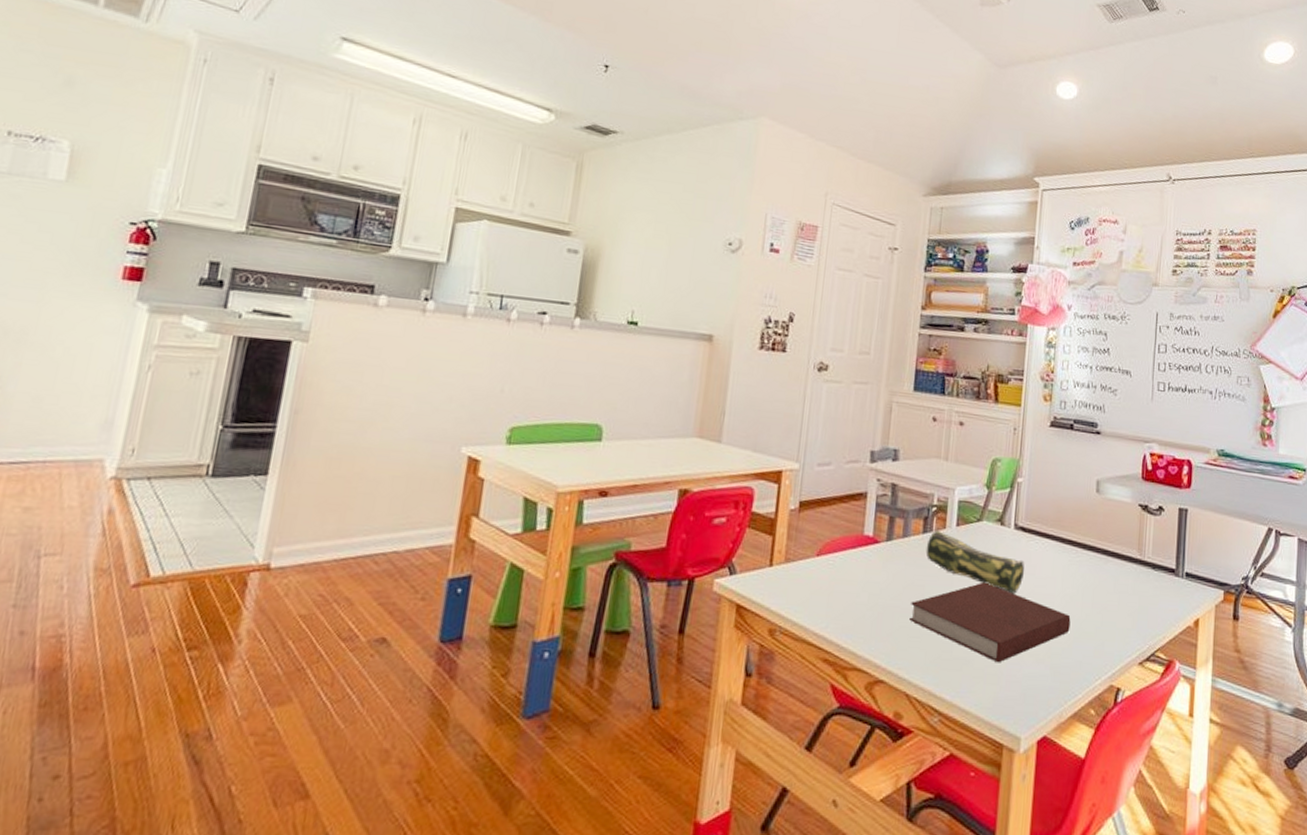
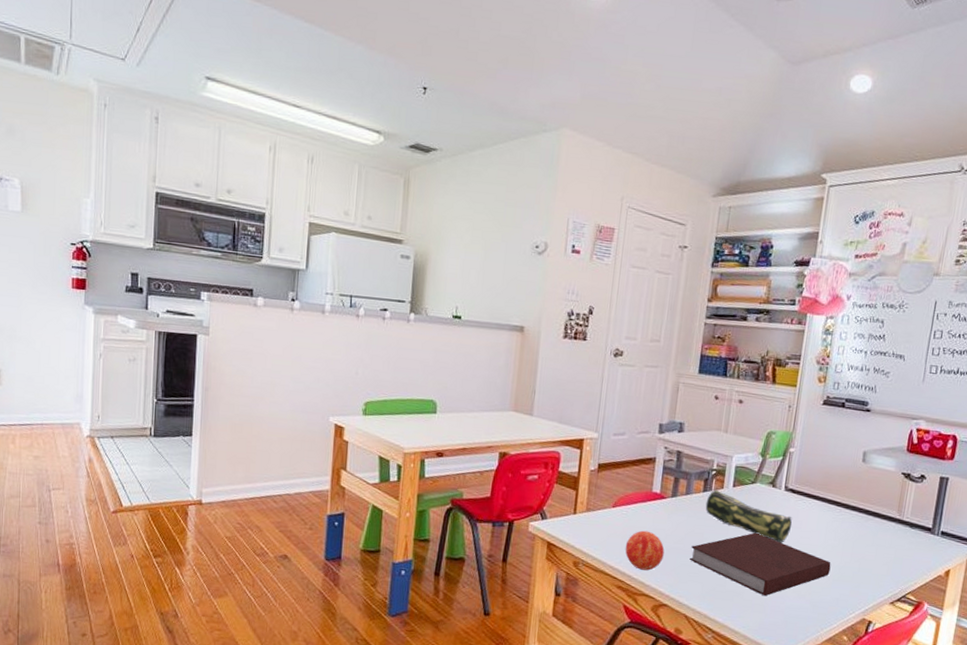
apple: none [832,584,879,637] -> present [625,530,665,571]

